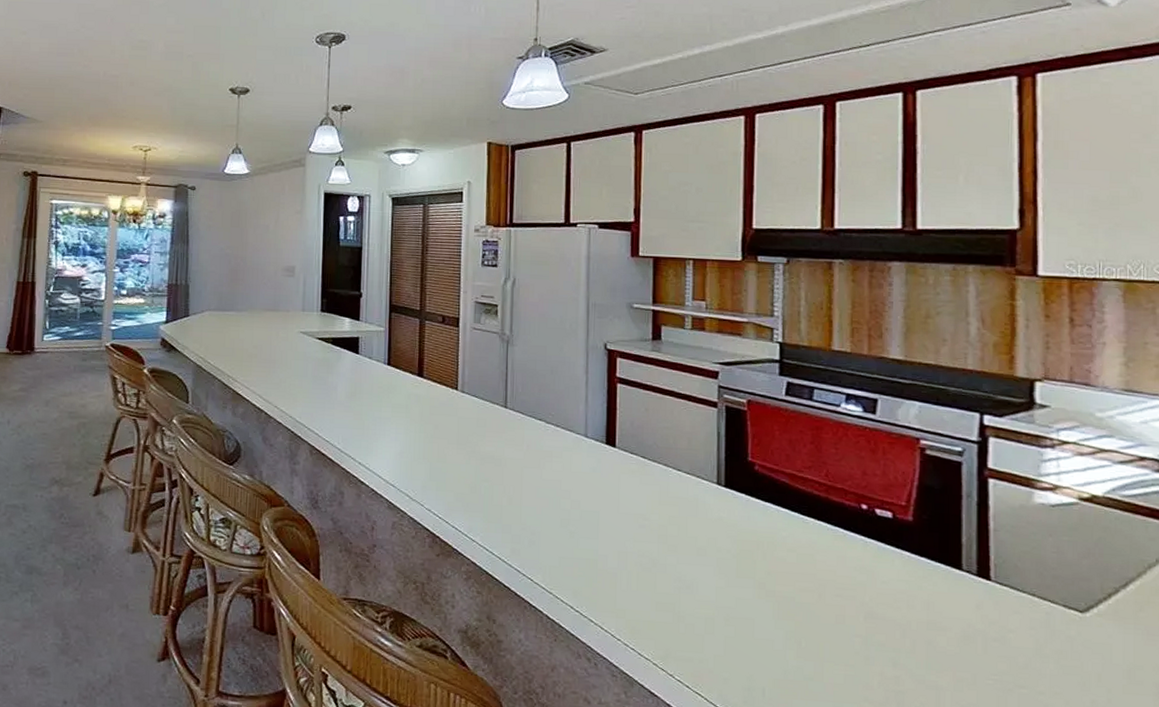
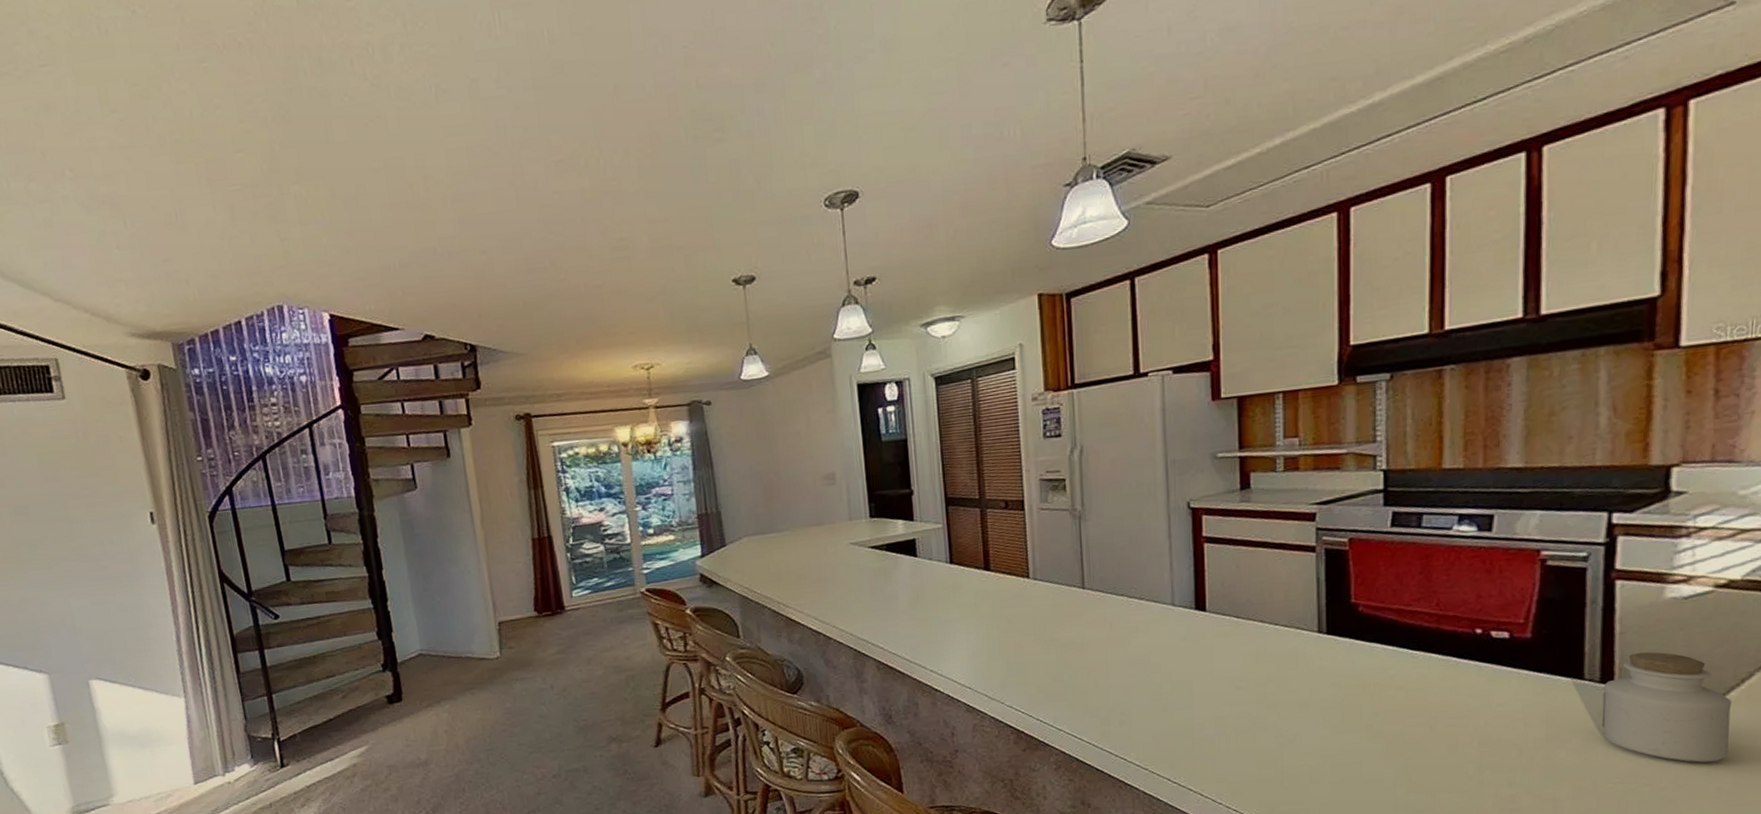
jar: none [980,552,1100,674] -> present [1602,652,1731,763]

